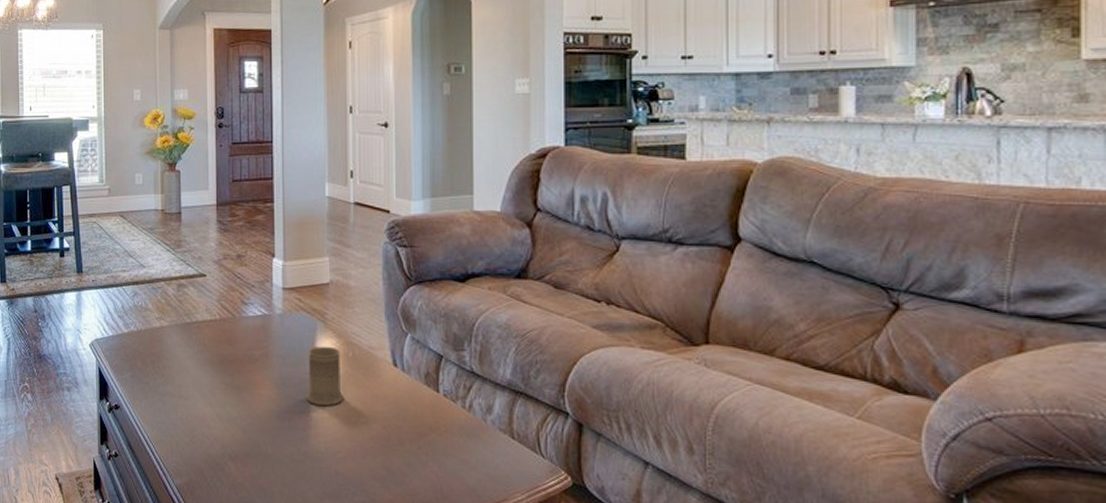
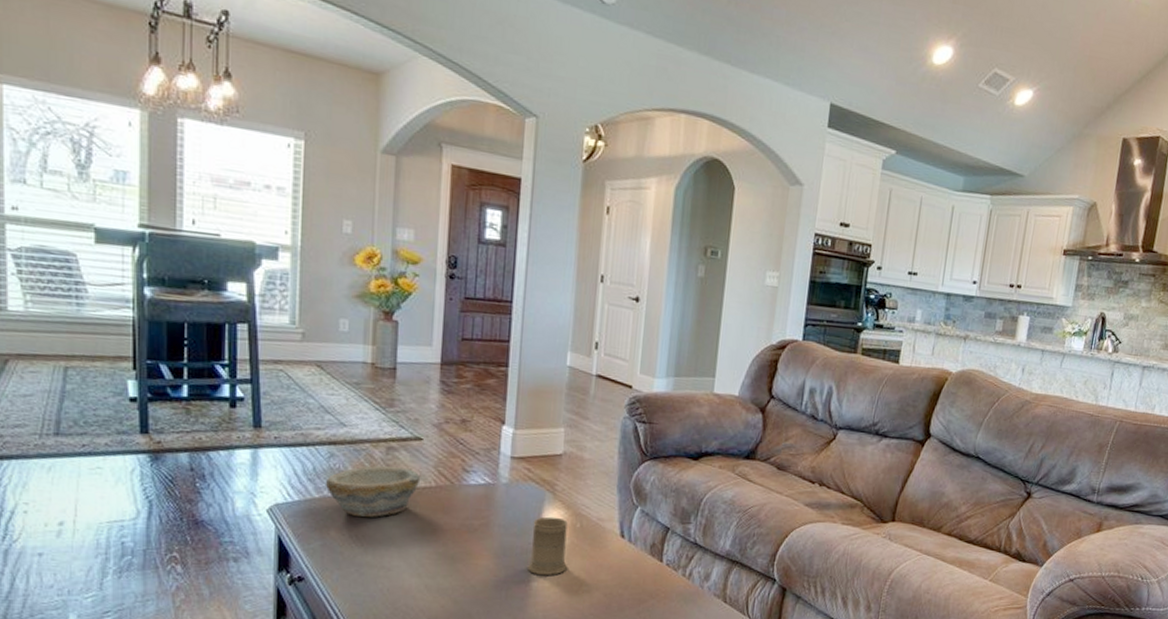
bowl: none [132,302,207,350] -> present [326,466,421,518]

